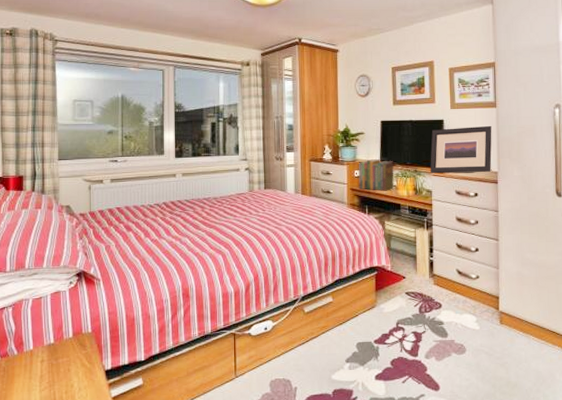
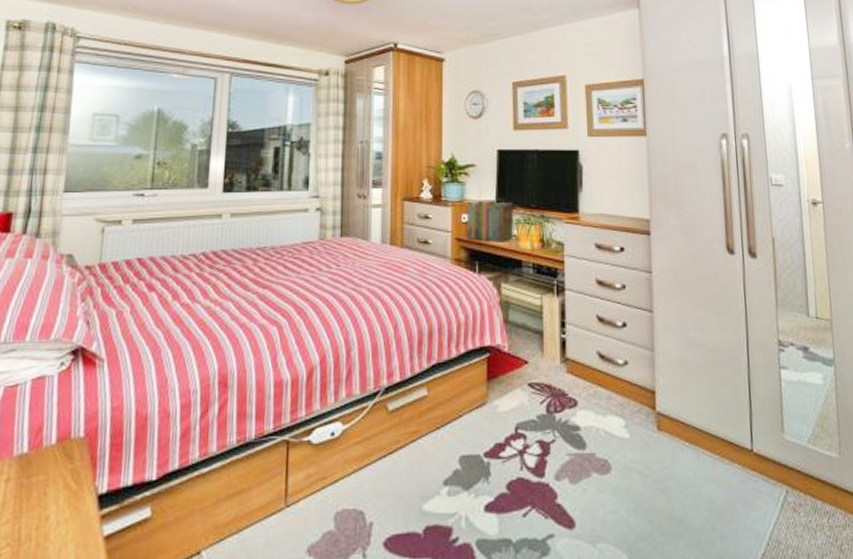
picture frame: present [430,125,492,174] -> none [561,159,642,221]

